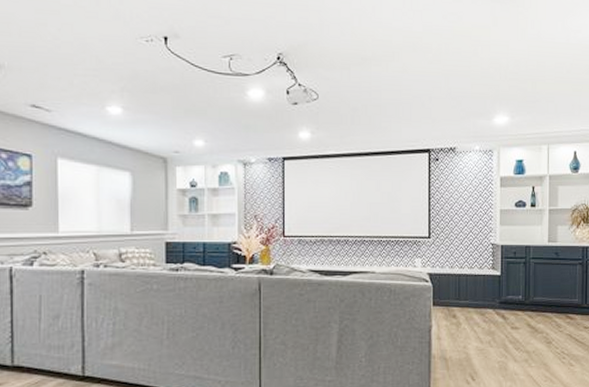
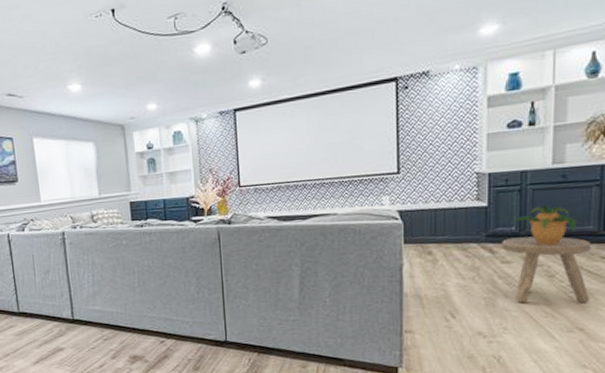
stool: none [512,305,578,368] -> present [502,236,592,303]
potted plant: none [519,278,567,314] -> present [511,205,577,245]

